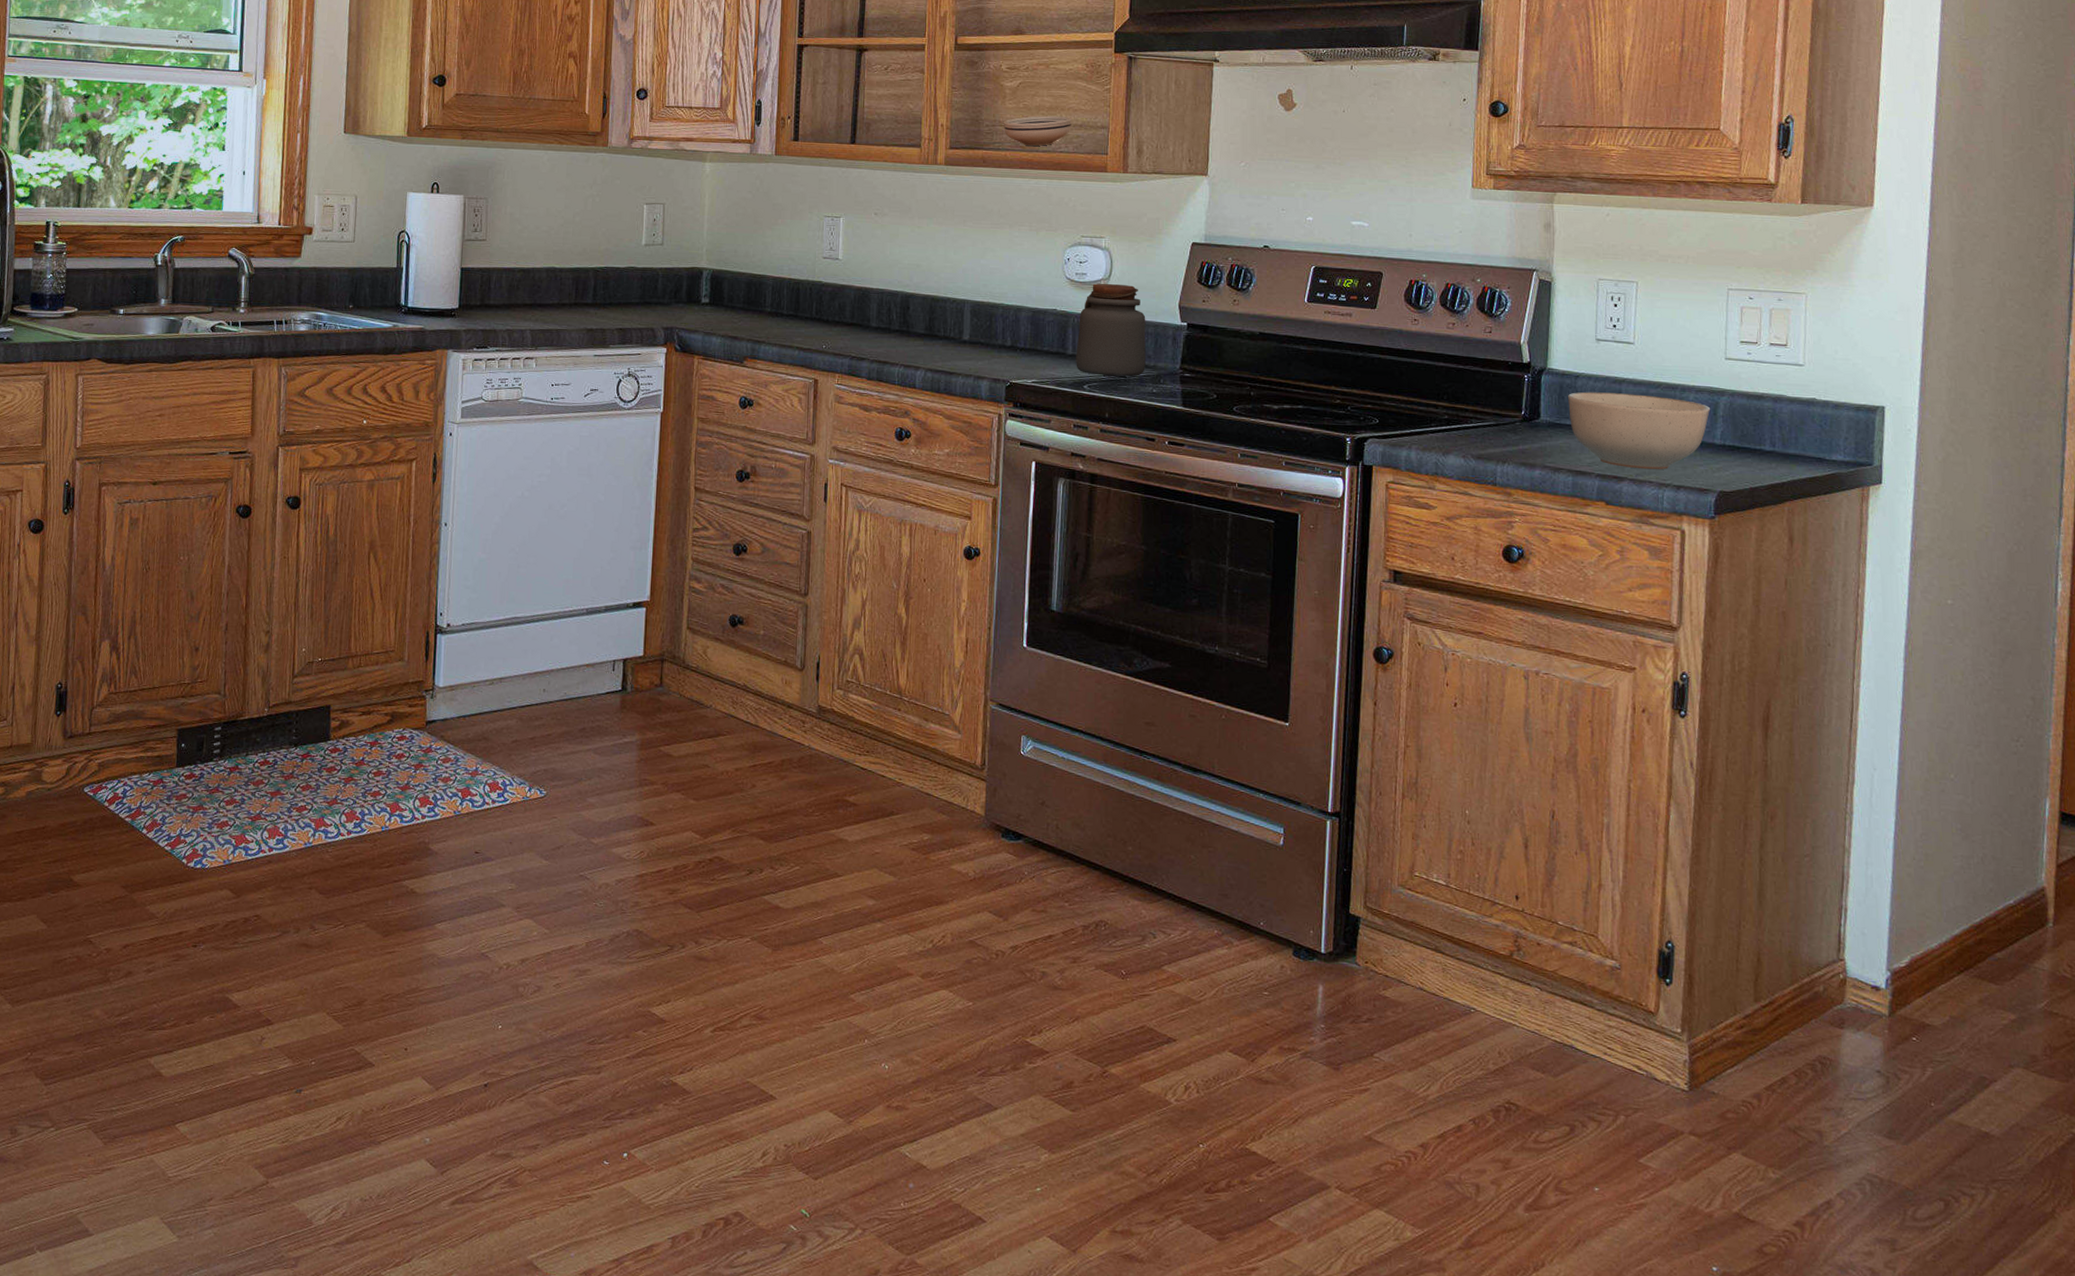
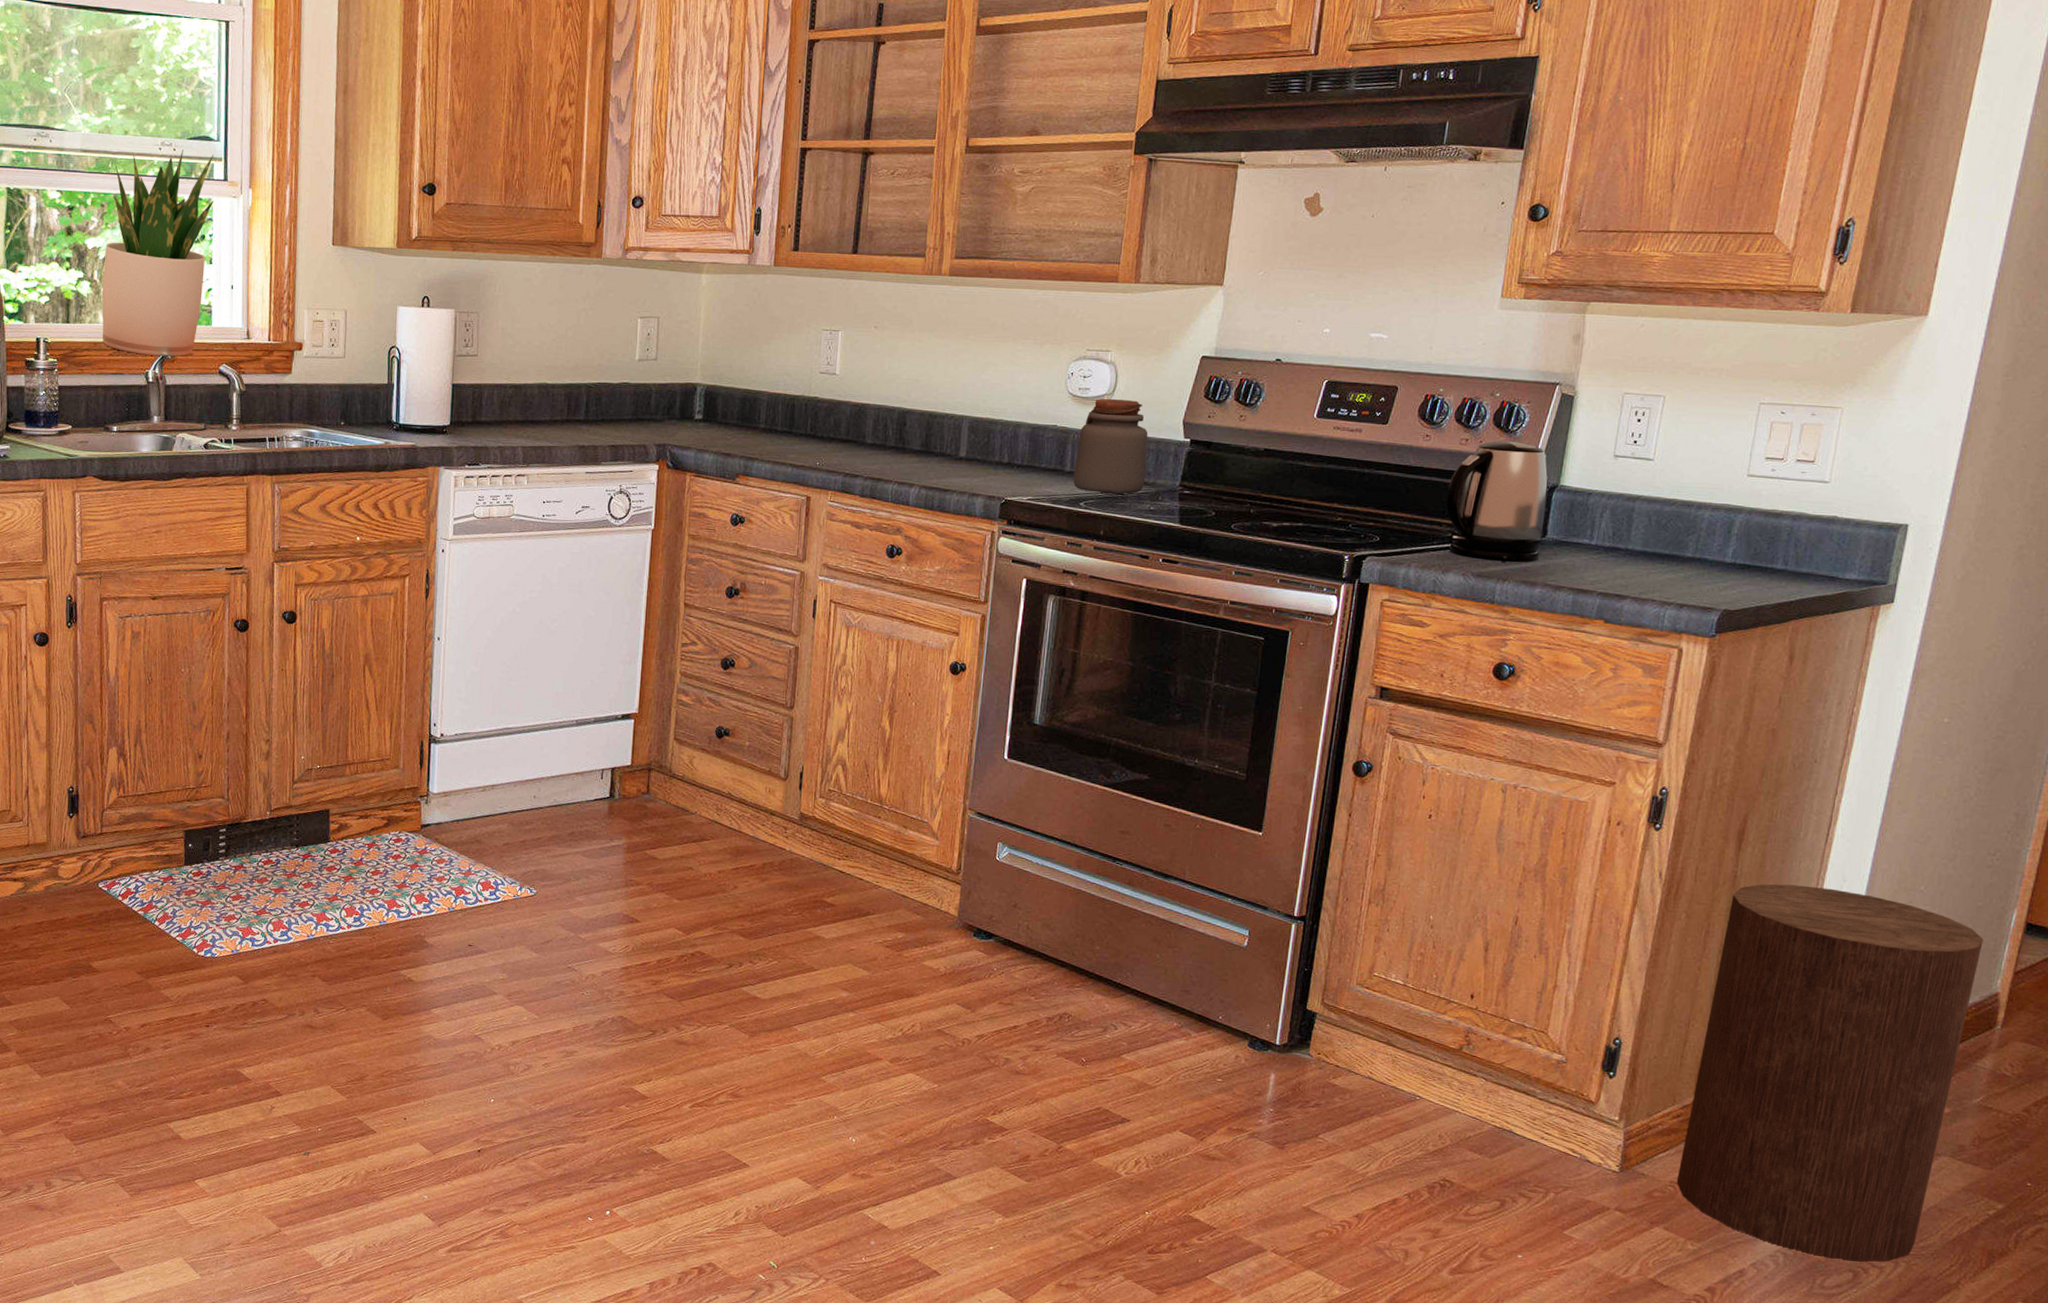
planter: none [112,41,229,241] -> present [102,148,213,357]
bowl: present [1003,115,1073,146] -> none [1012,222,1085,255]
kettle: none [1439,325,1537,445] -> present [1446,441,1548,563]
bowl: present [1567,391,1711,470] -> none [1577,509,1726,589]
stool: none [1749,773,2021,1189] -> present [1676,884,1984,1262]

